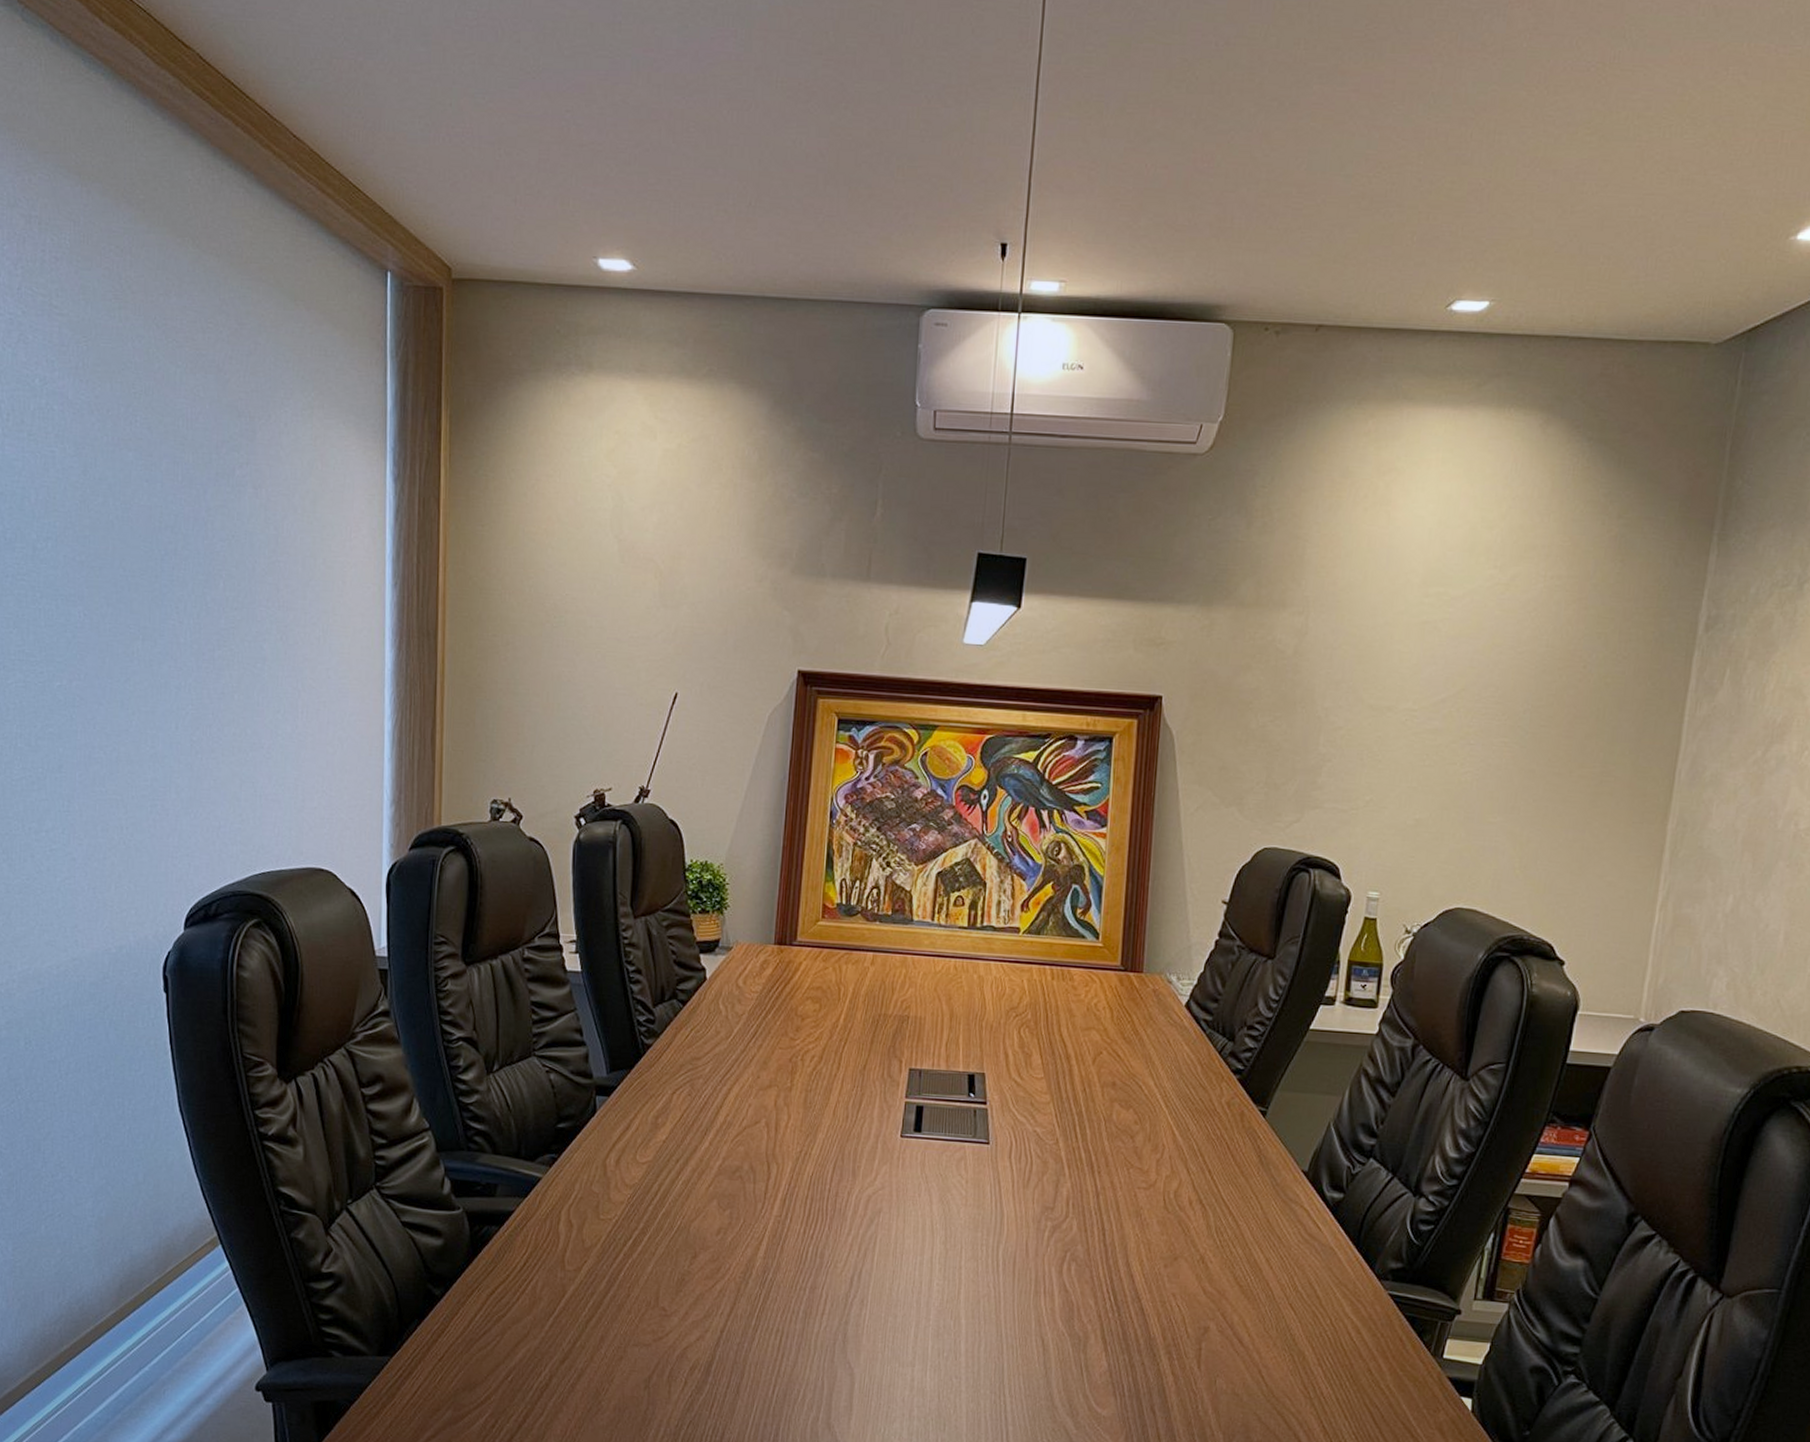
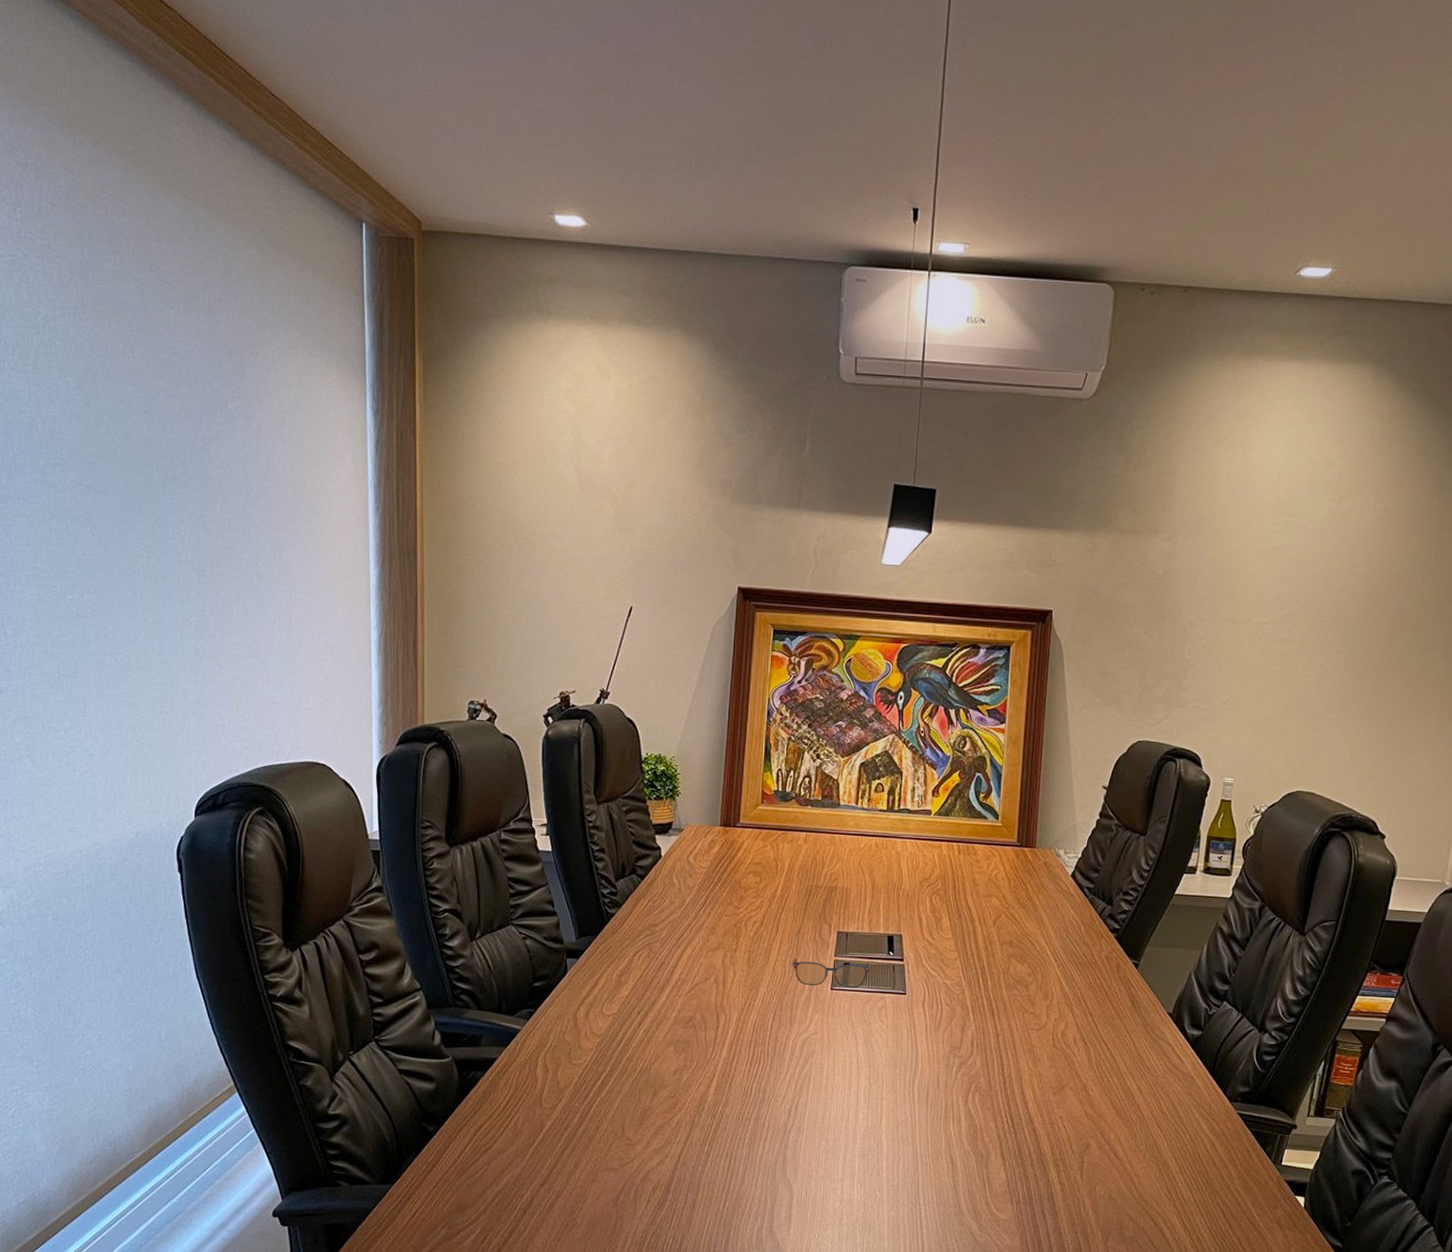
glasses: none [855,1098,948,1136] -> present [792,957,871,988]

